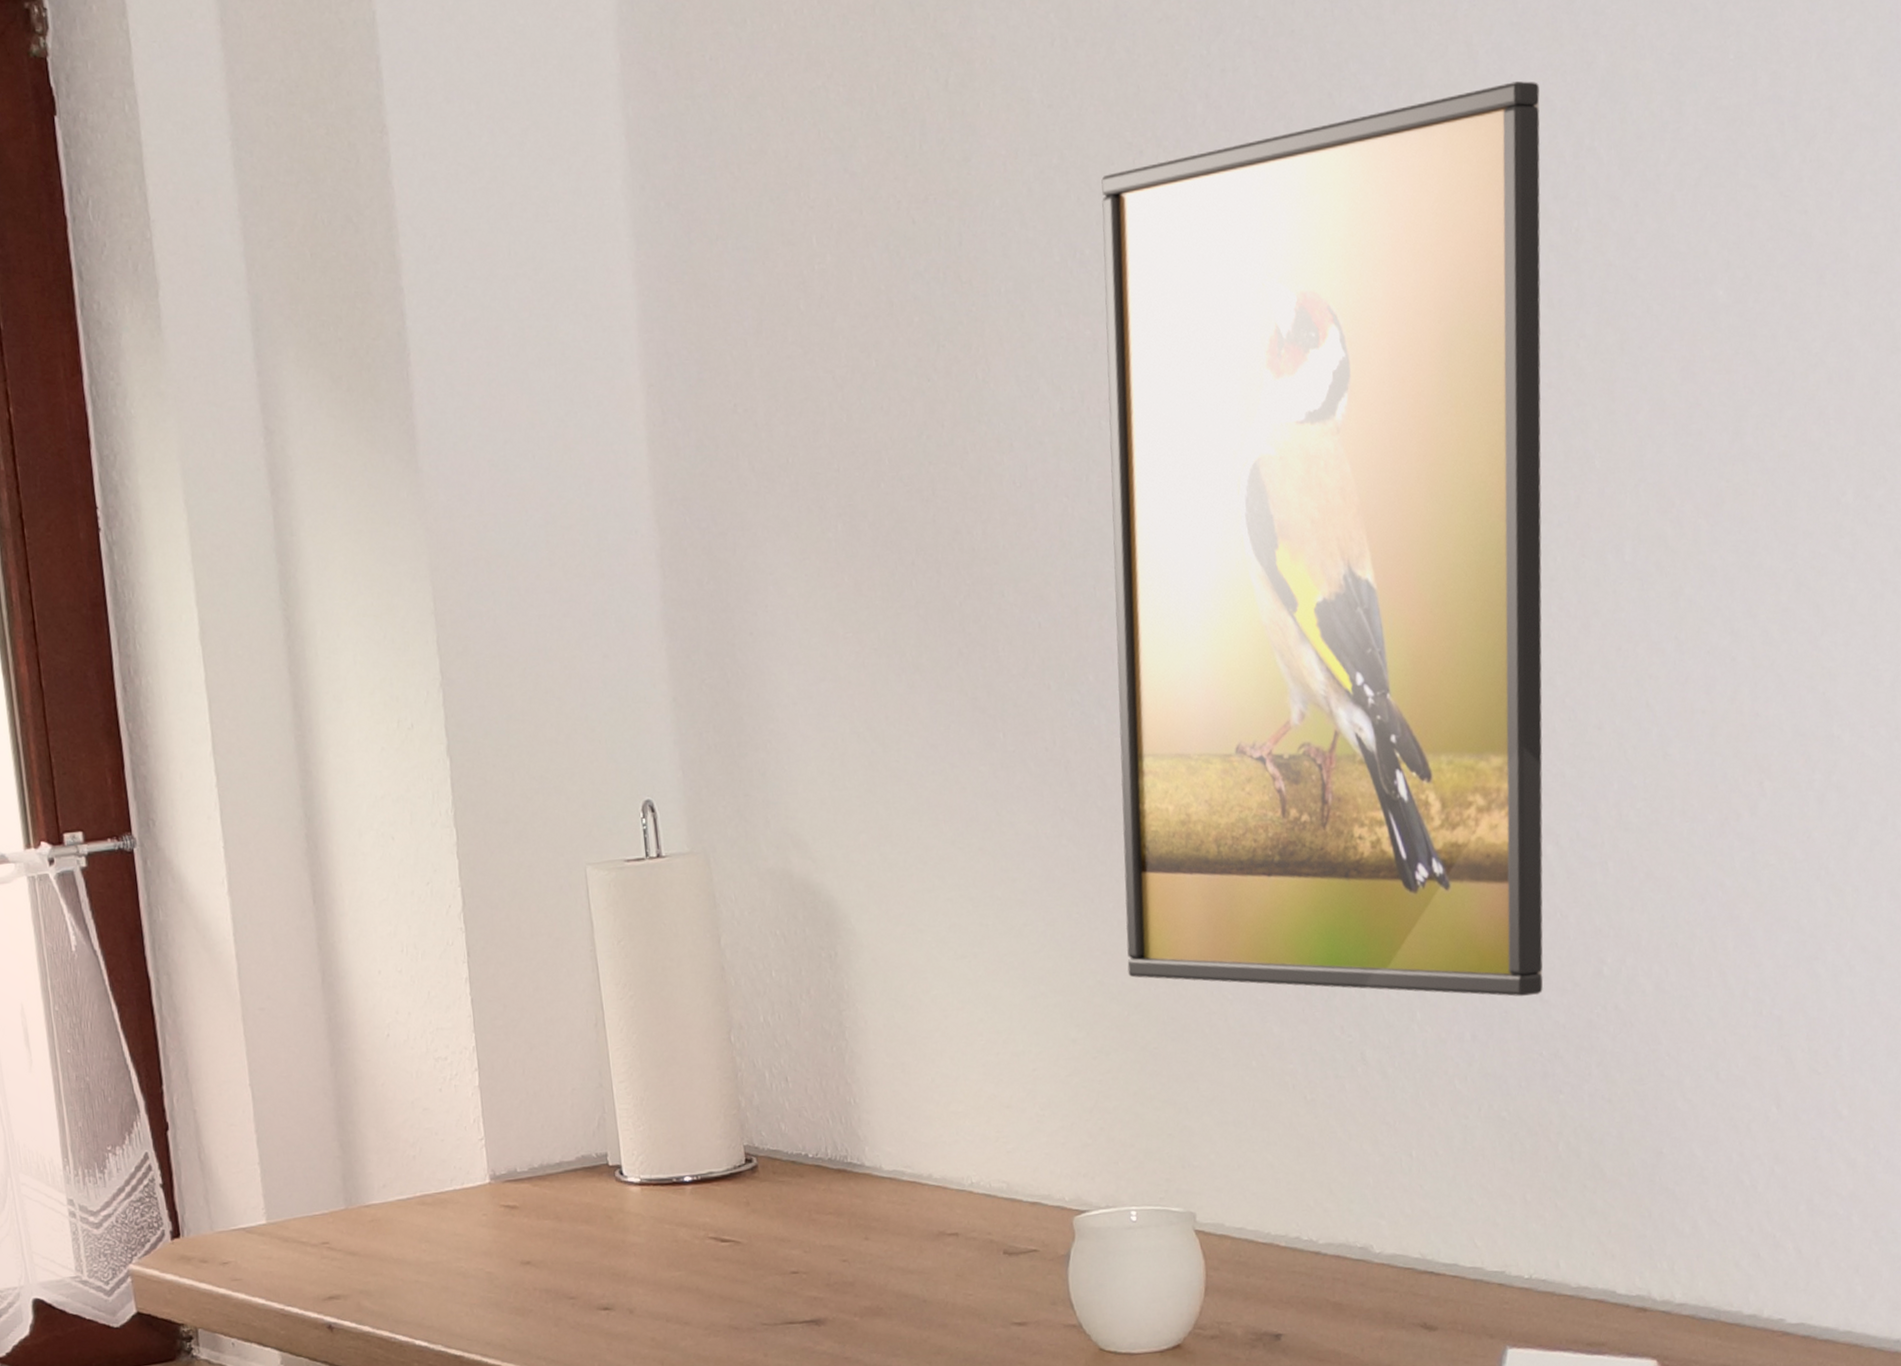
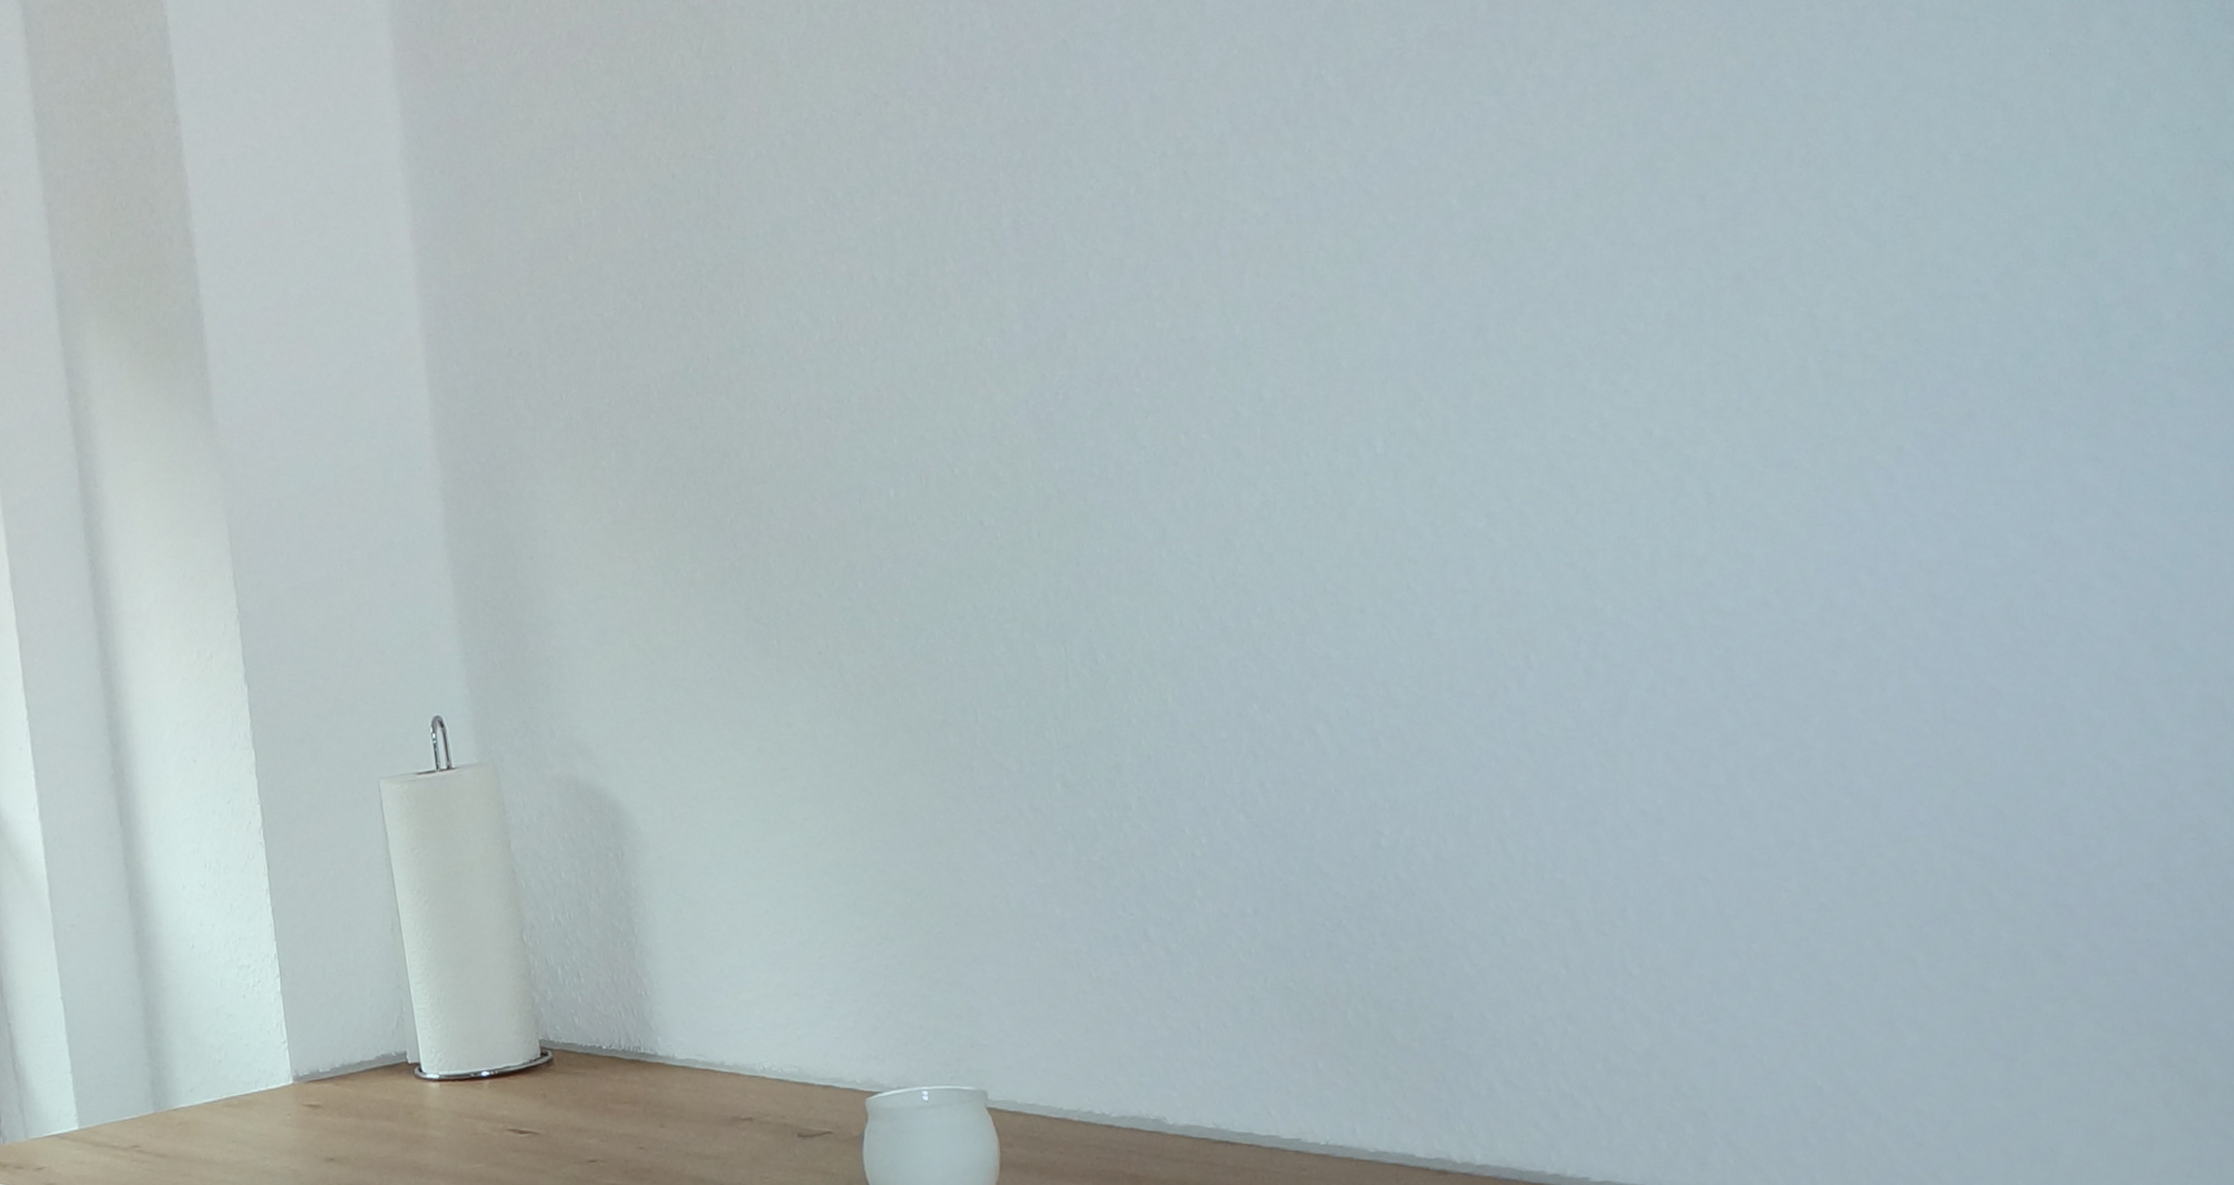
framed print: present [1101,81,1543,997] -> none [850,19,1322,871]

